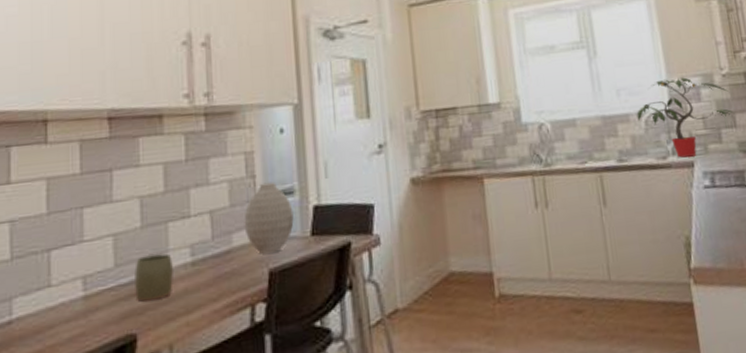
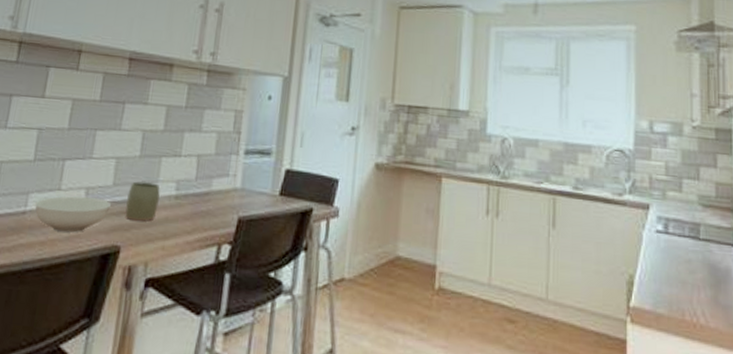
bowl: none [22,285,117,335] -> present [35,196,112,233]
vase: present [244,181,294,254] -> none [223,140,268,203]
potted plant: present [636,77,733,158] -> none [599,119,698,199]

